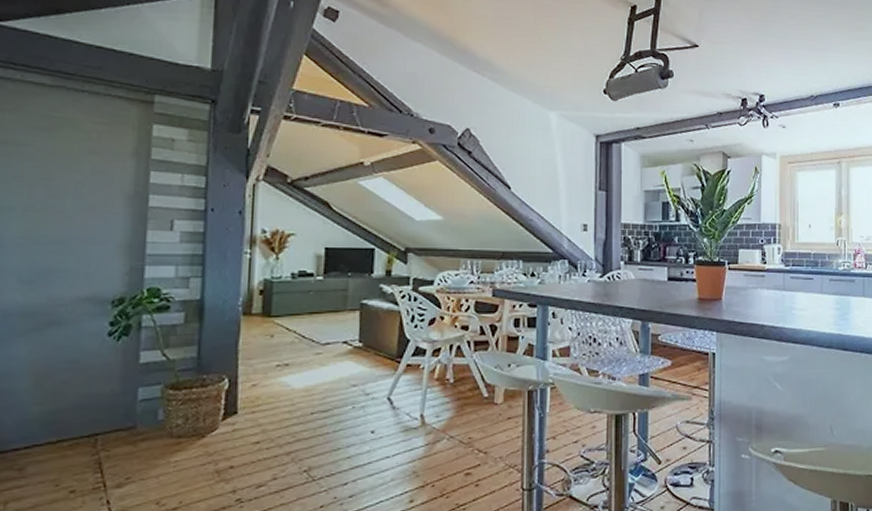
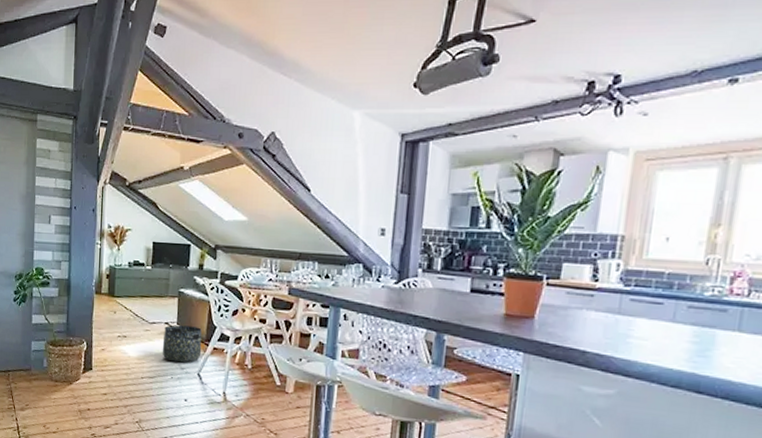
basket: none [339,342,392,388] -> present [162,325,202,363]

